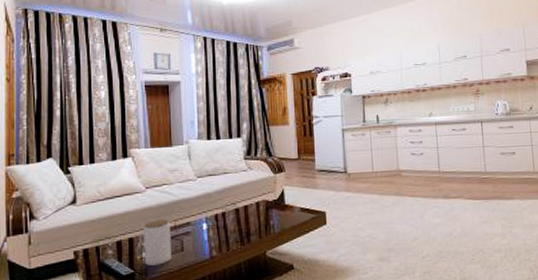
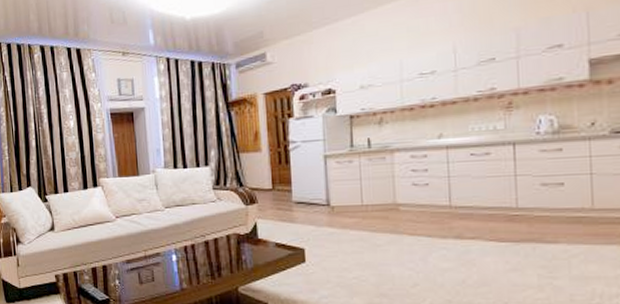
jar: present [143,219,171,266] -> none [115,249,143,293]

